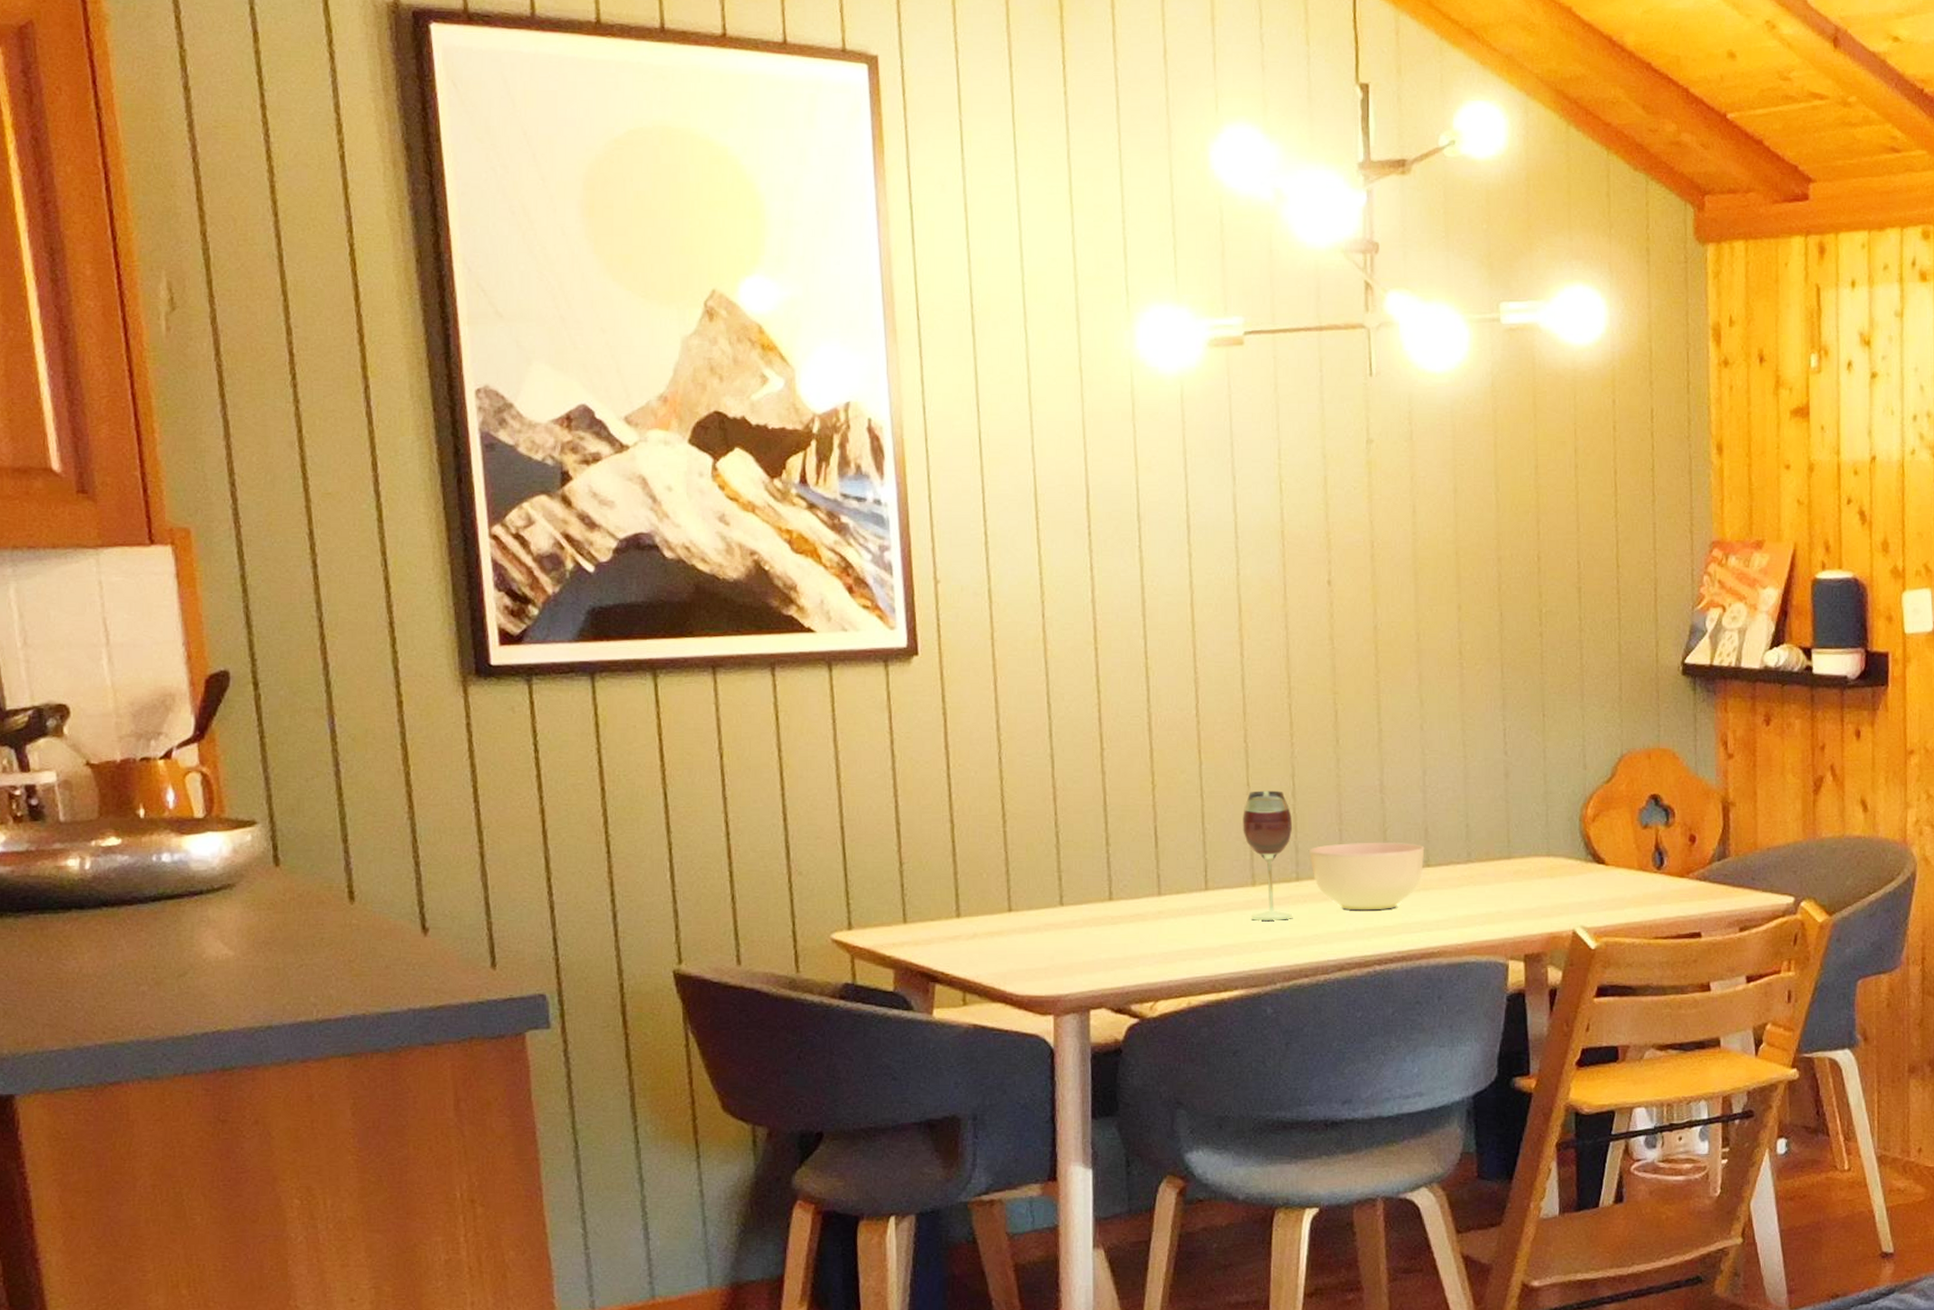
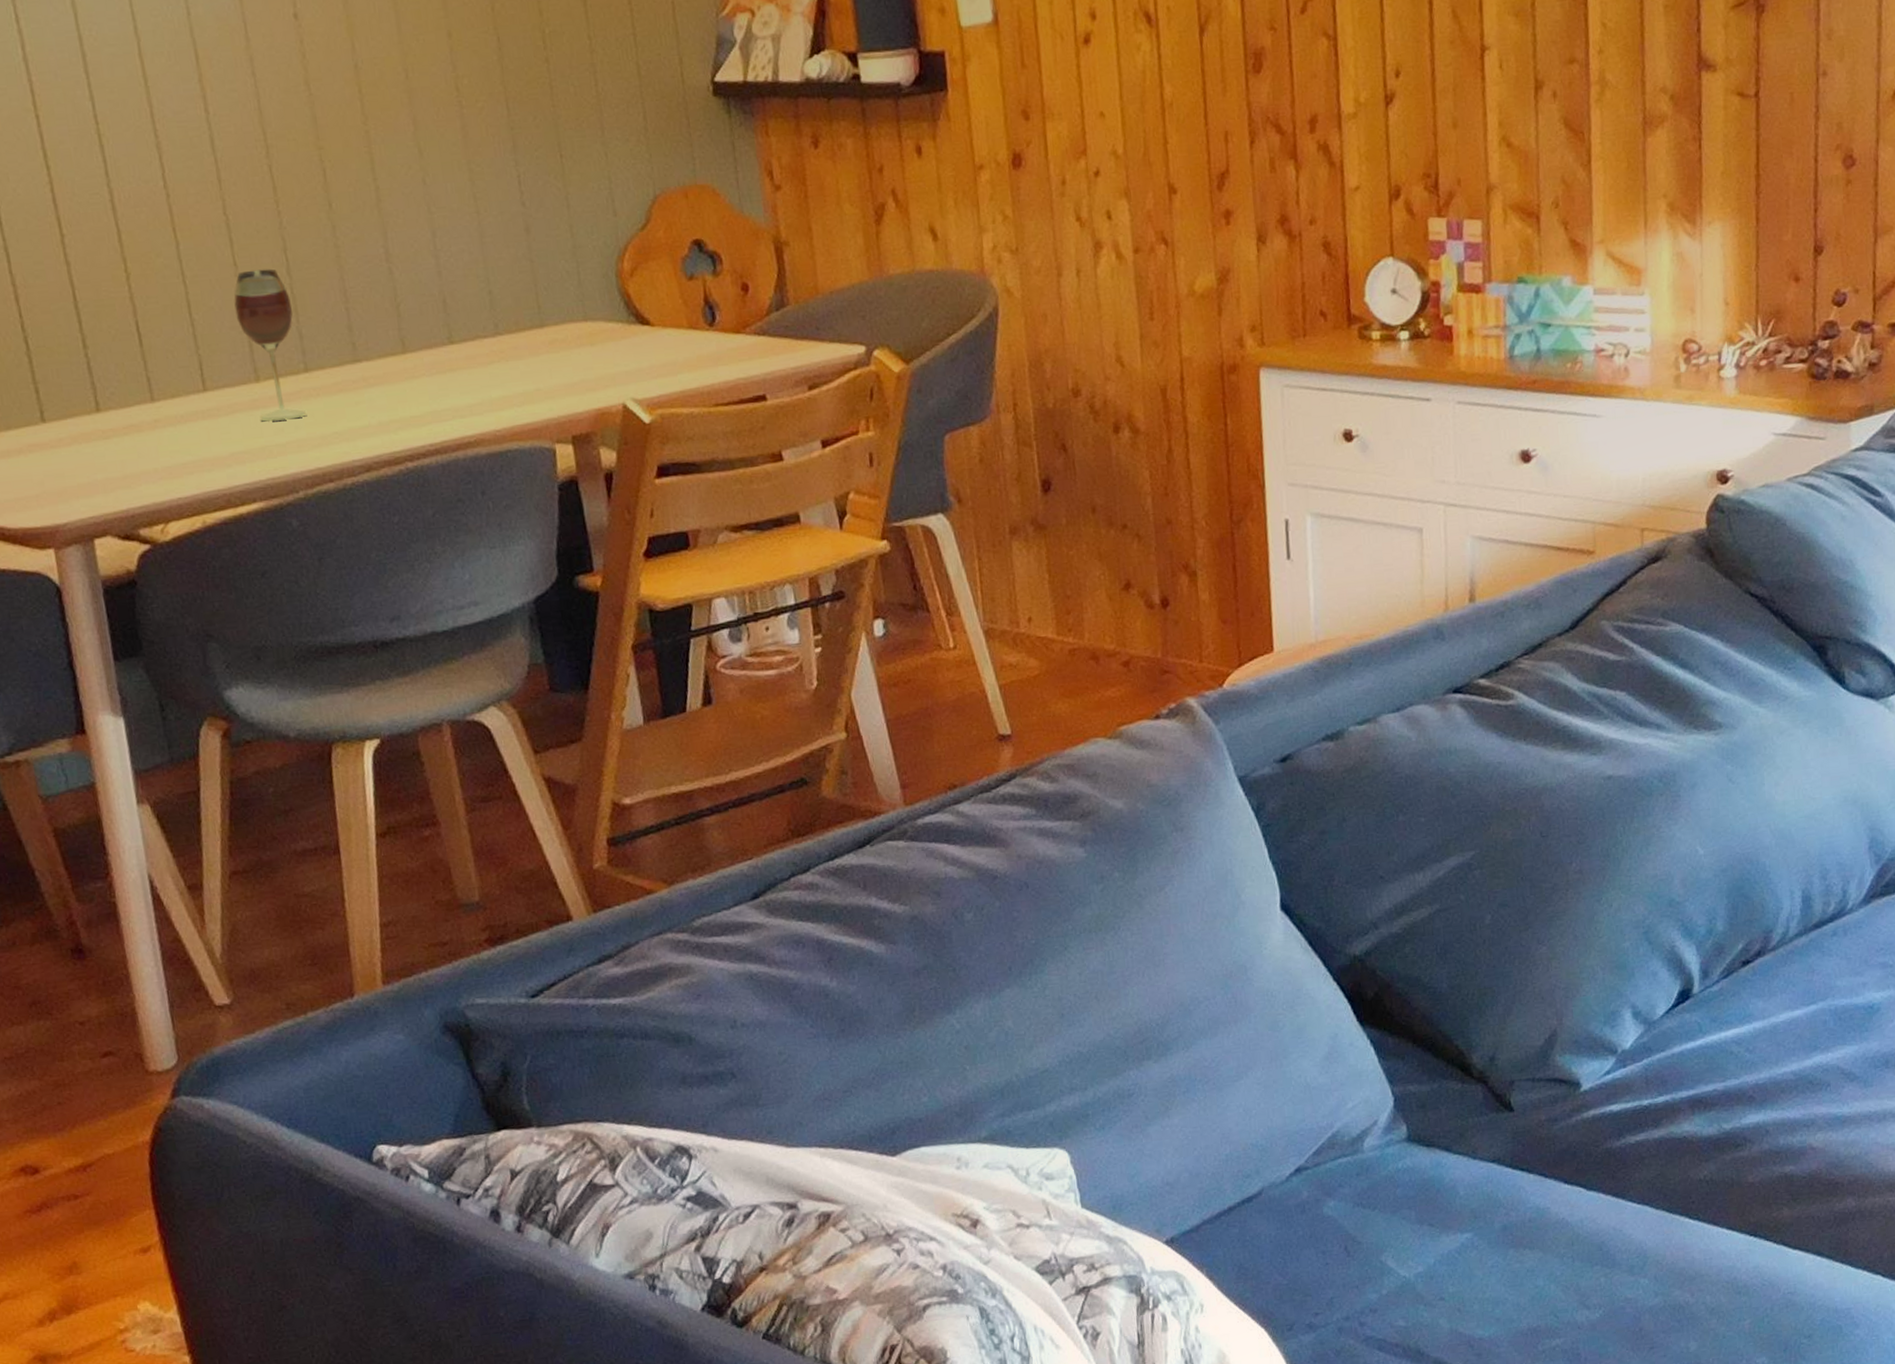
bowl: present [1308,842,1425,911] -> none [314,318,446,402]

